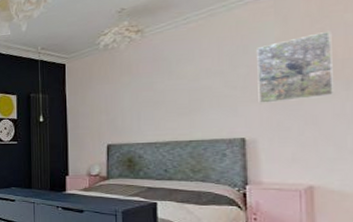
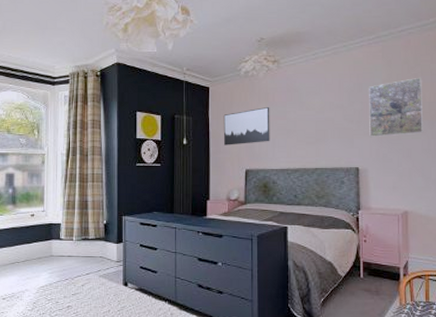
wall art: none [81,79,135,121] -> present [223,107,270,145]

